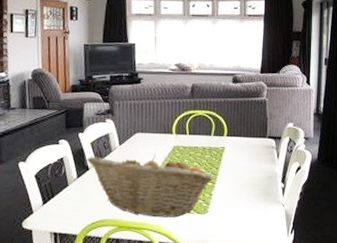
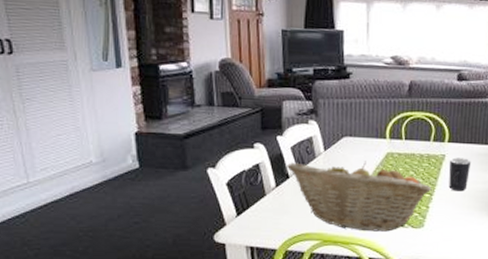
mug: none [228,149,248,180] -> present [449,157,472,192]

